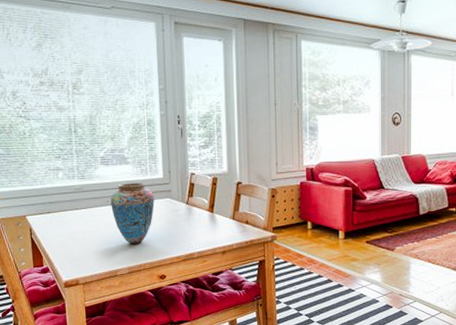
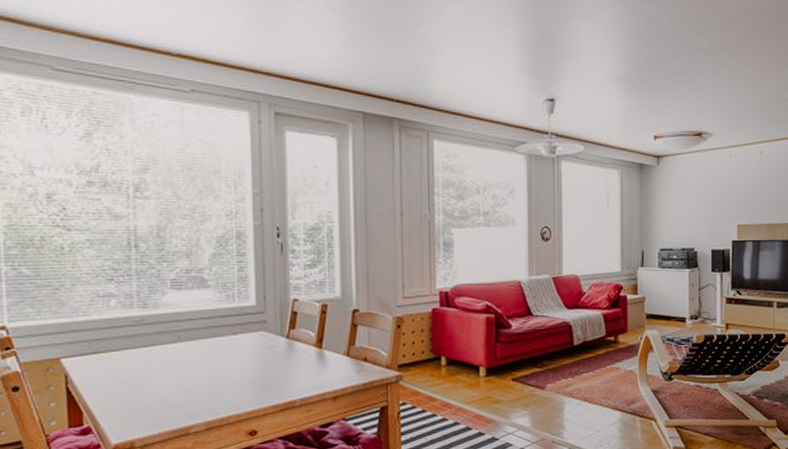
vase: present [110,183,155,245] -> none [183,312,244,393]

